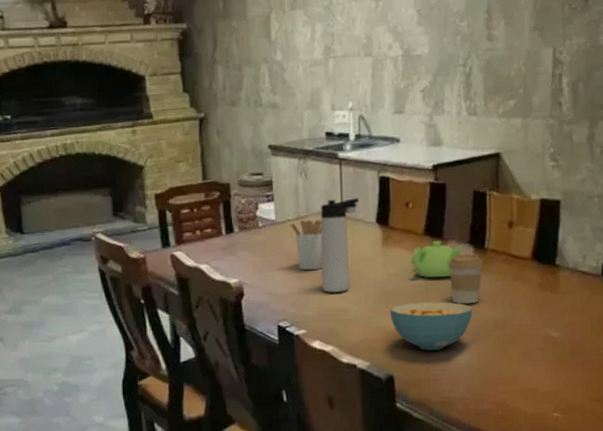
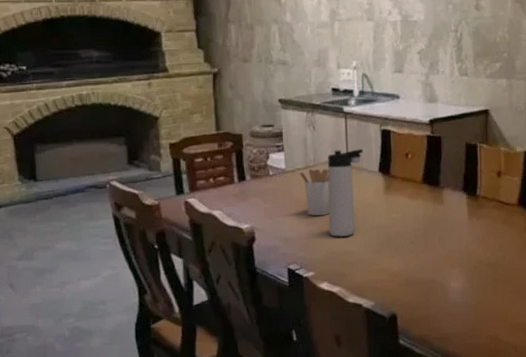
cereal bowl: present [389,302,474,350] -> none [392,244,468,290]
teapot: present [411,240,463,277] -> none [411,188,457,222]
coffee cup: present [448,254,482,304] -> none [444,201,475,247]

